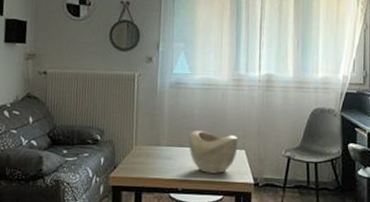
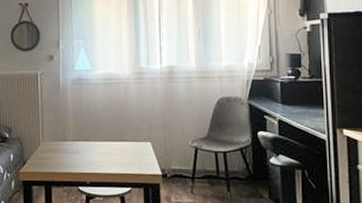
decorative bowl: present [189,130,239,174] -> none [94,124,144,166]

